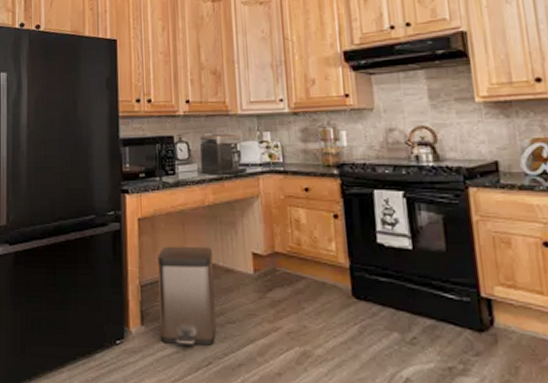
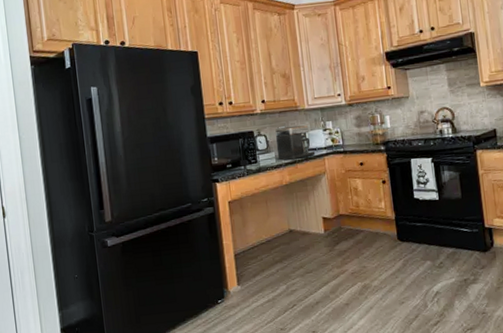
pedal bin: present [157,246,216,346] -> none [246,217,298,296]

